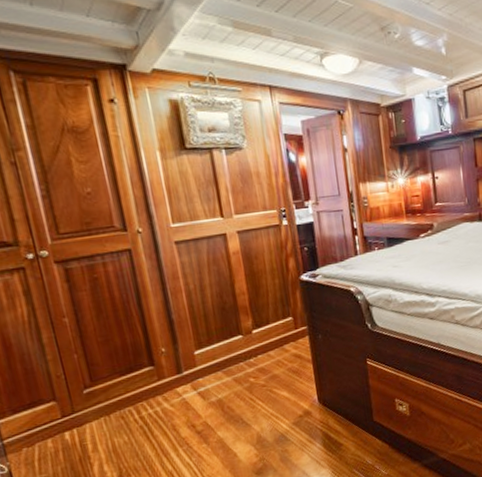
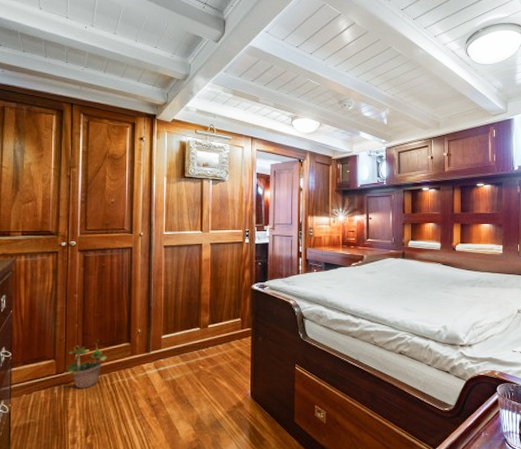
potted plant: none [73,369,128,430] -> present [65,340,107,390]

